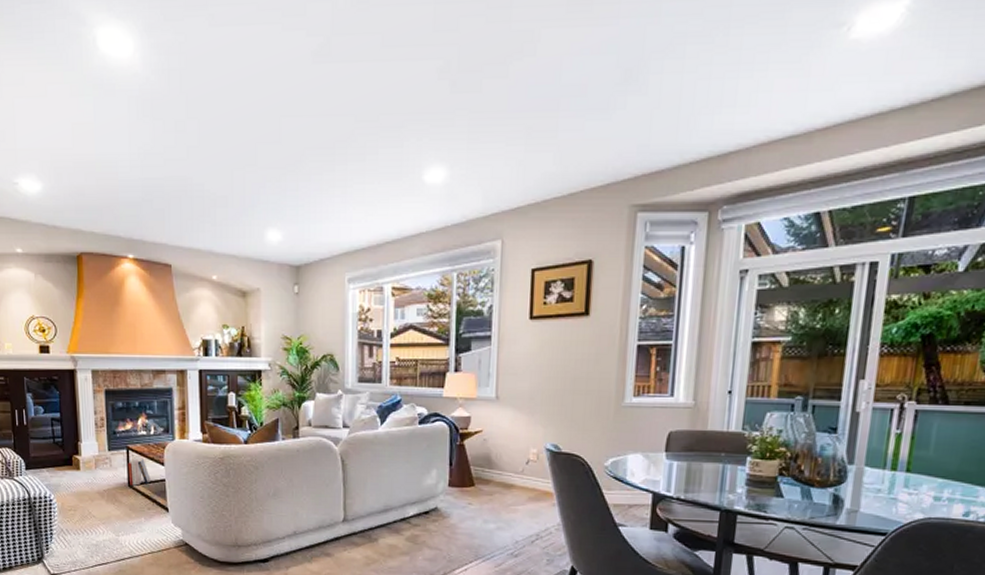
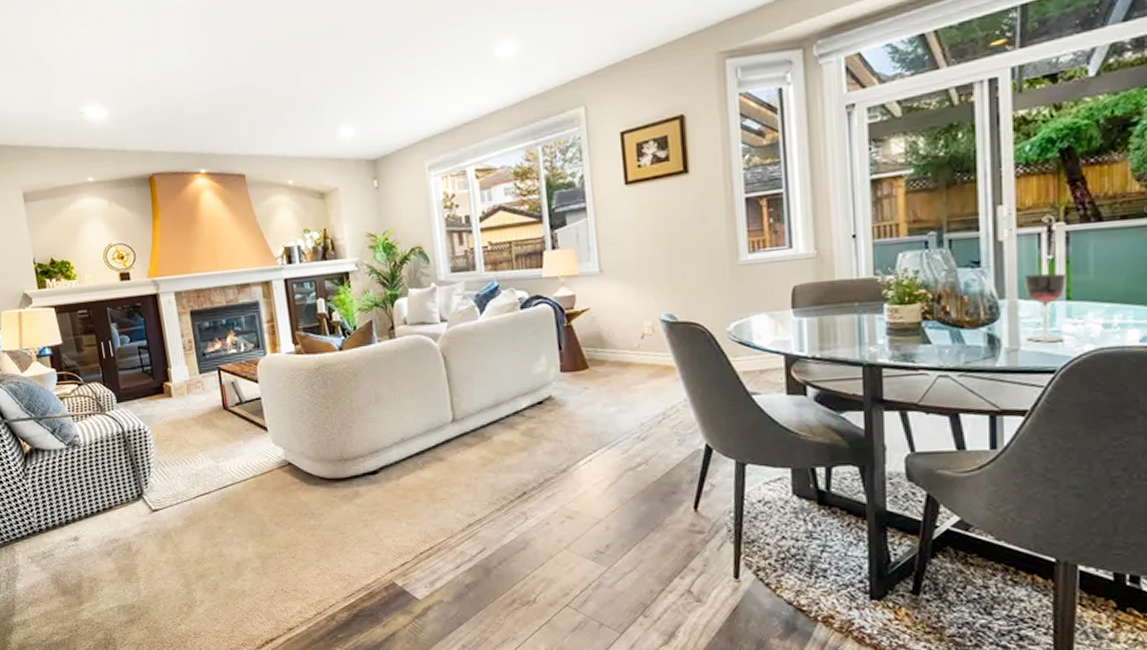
wineglass: none [867,445,909,509] -> present [1025,273,1066,343]

